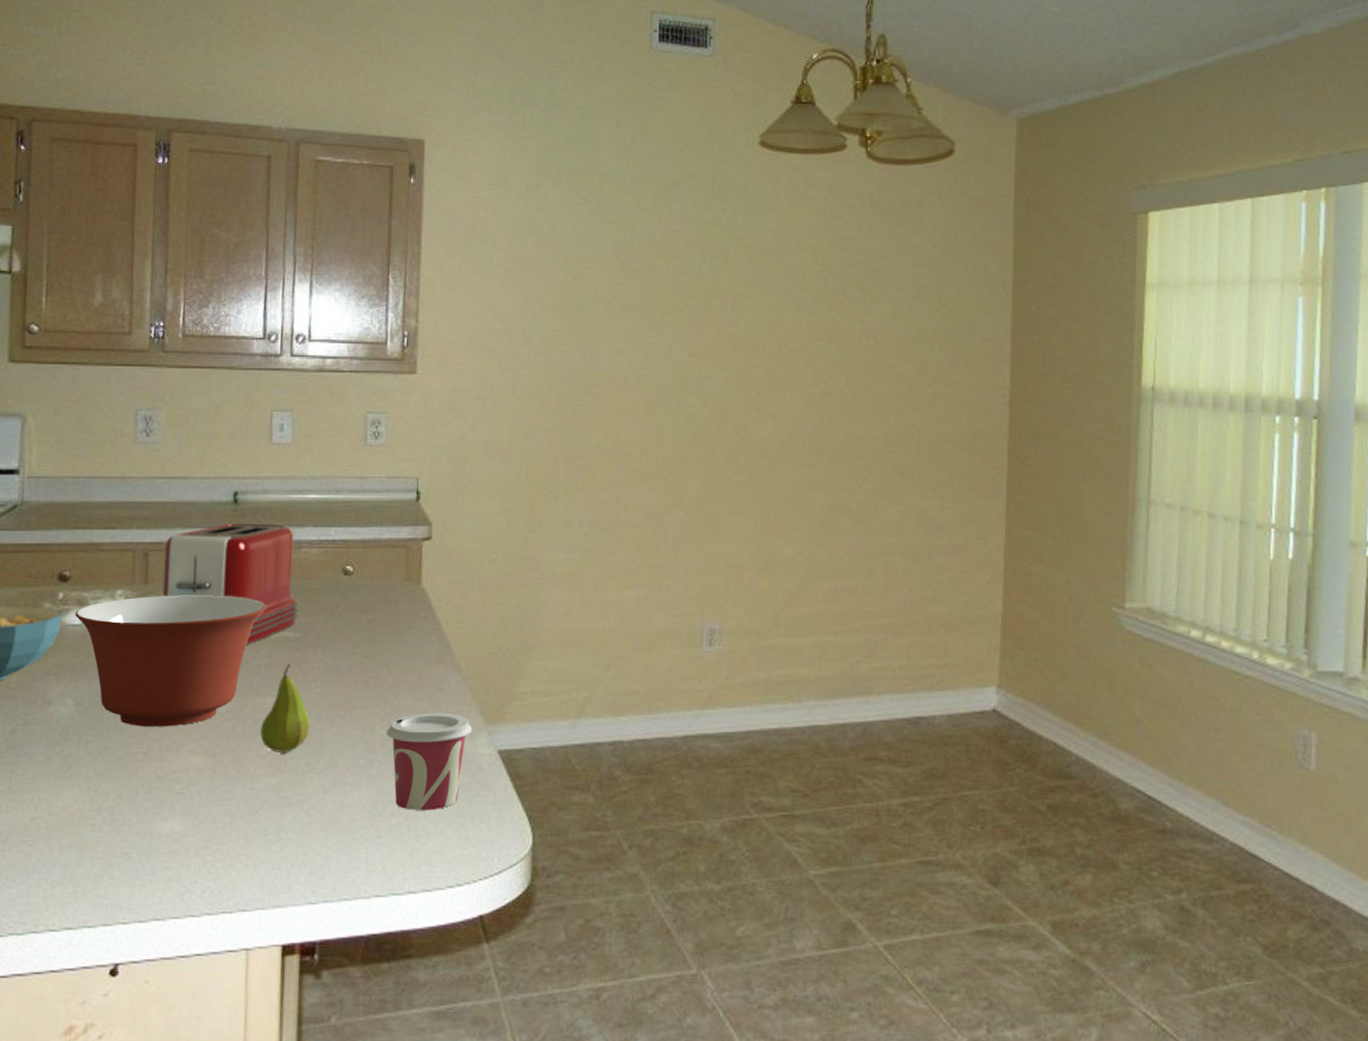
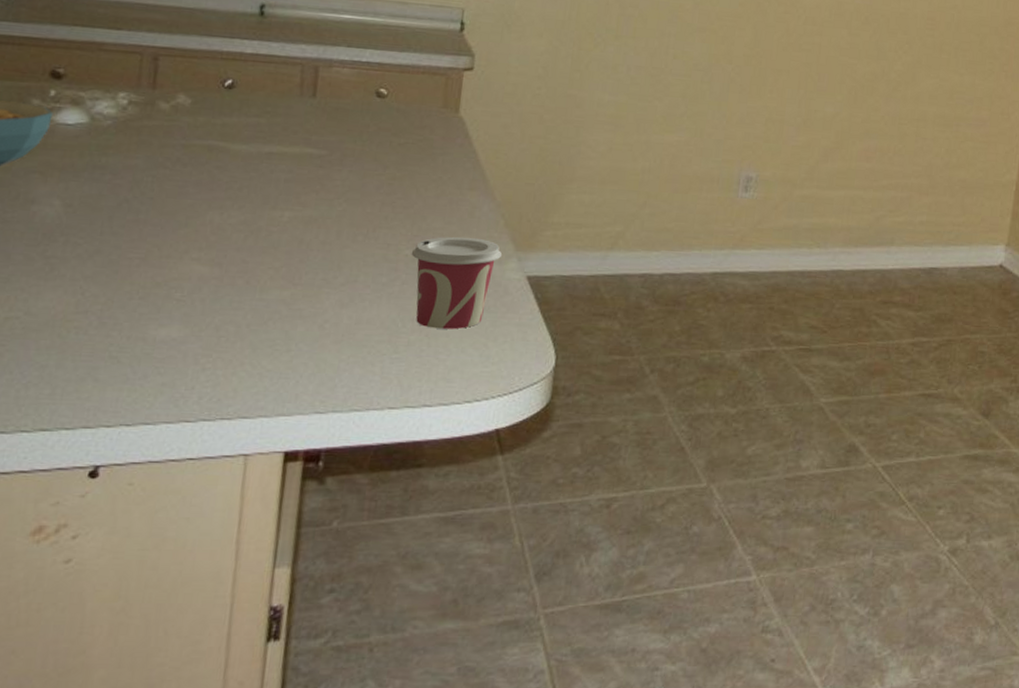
mixing bowl: present [75,595,266,727] -> none [68,101,289,234]
toaster: present [162,523,299,645] -> none [172,35,326,159]
fruit: present [259,664,310,753] -> none [274,180,330,267]

